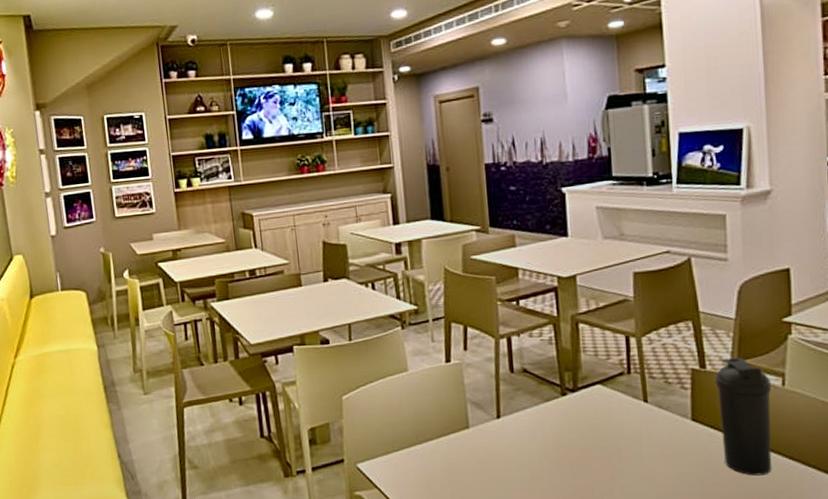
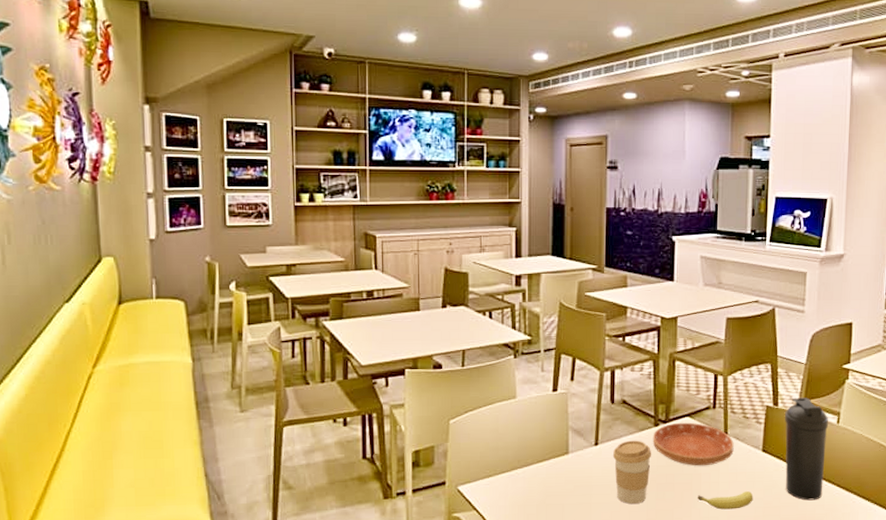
coffee cup: none [518,411,562,482] -> present [613,440,652,505]
saucer: none [560,390,657,439] -> present [652,422,734,466]
fruit: none [619,466,686,487] -> present [698,491,754,510]

